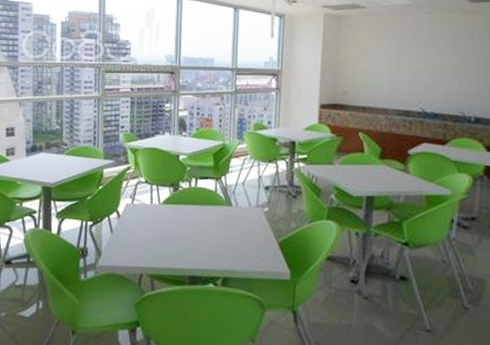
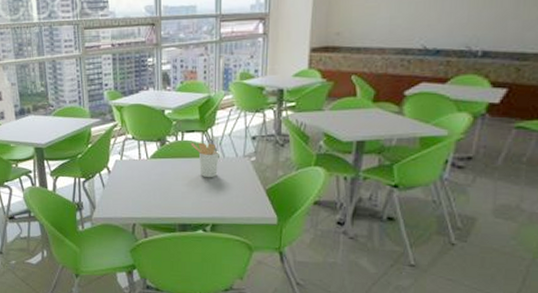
utensil holder: none [204,189,233,228] -> present [191,142,219,178]

